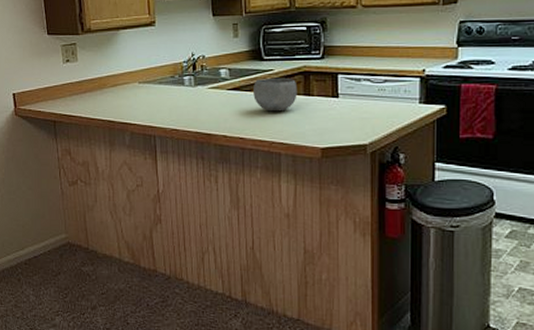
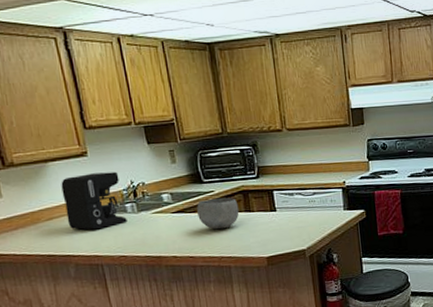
coffee maker: none [128,43,184,100] -> present [61,171,127,230]

